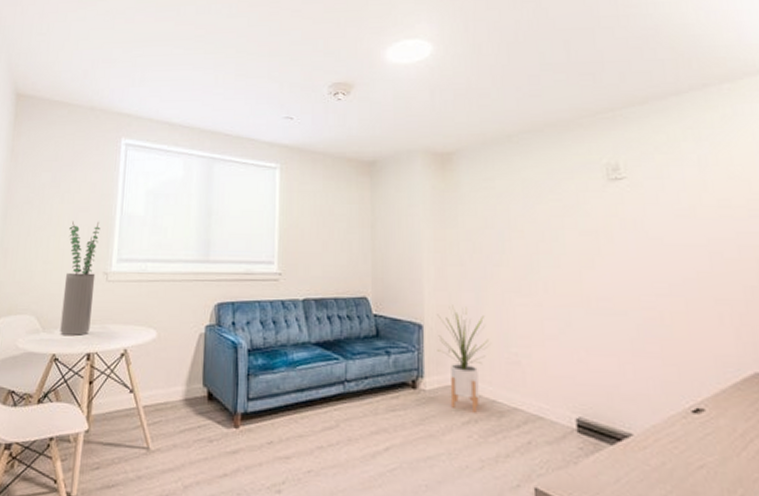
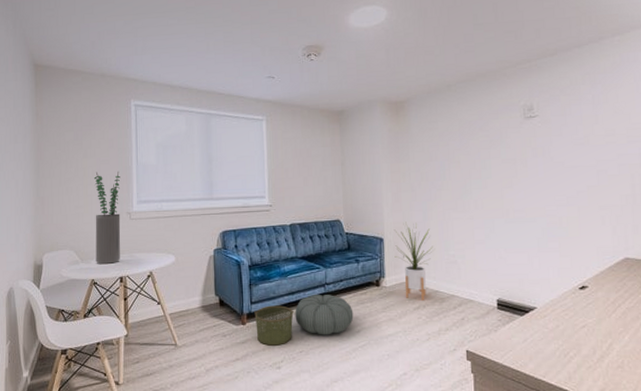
basket: none [251,404,302,461] -> present [254,305,294,346]
pouf: none [304,394,381,451] -> present [295,295,354,335]

